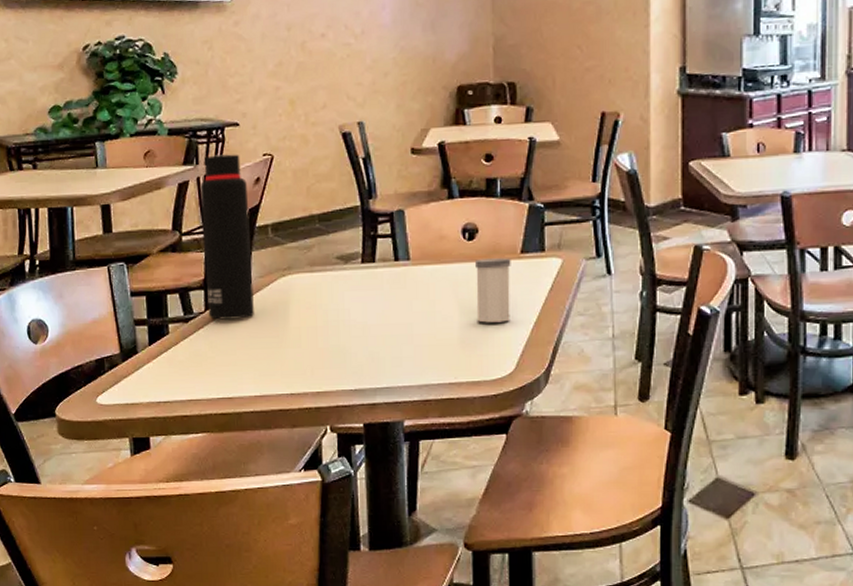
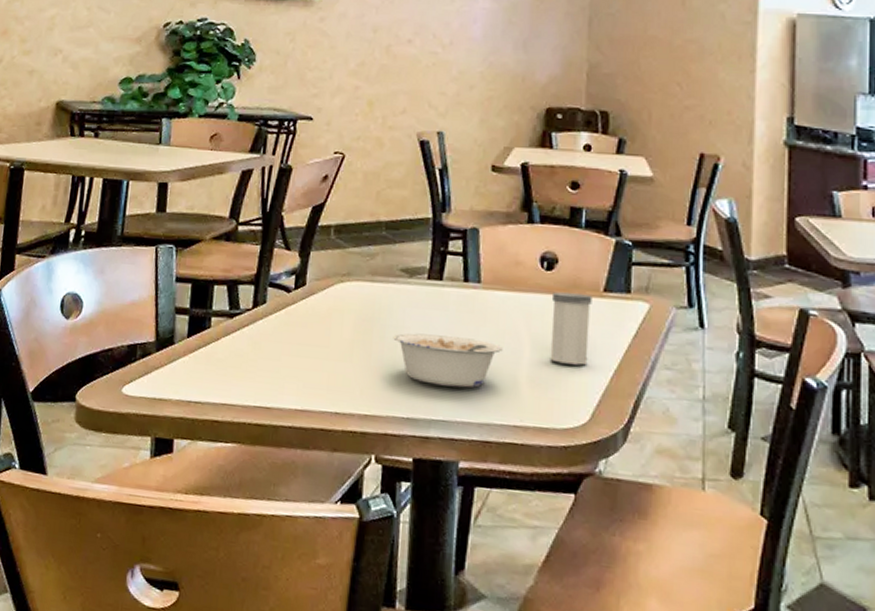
water bottle: present [200,154,254,320] -> none [255,146,314,322]
legume: none [335,311,434,357] -> present [393,333,503,388]

